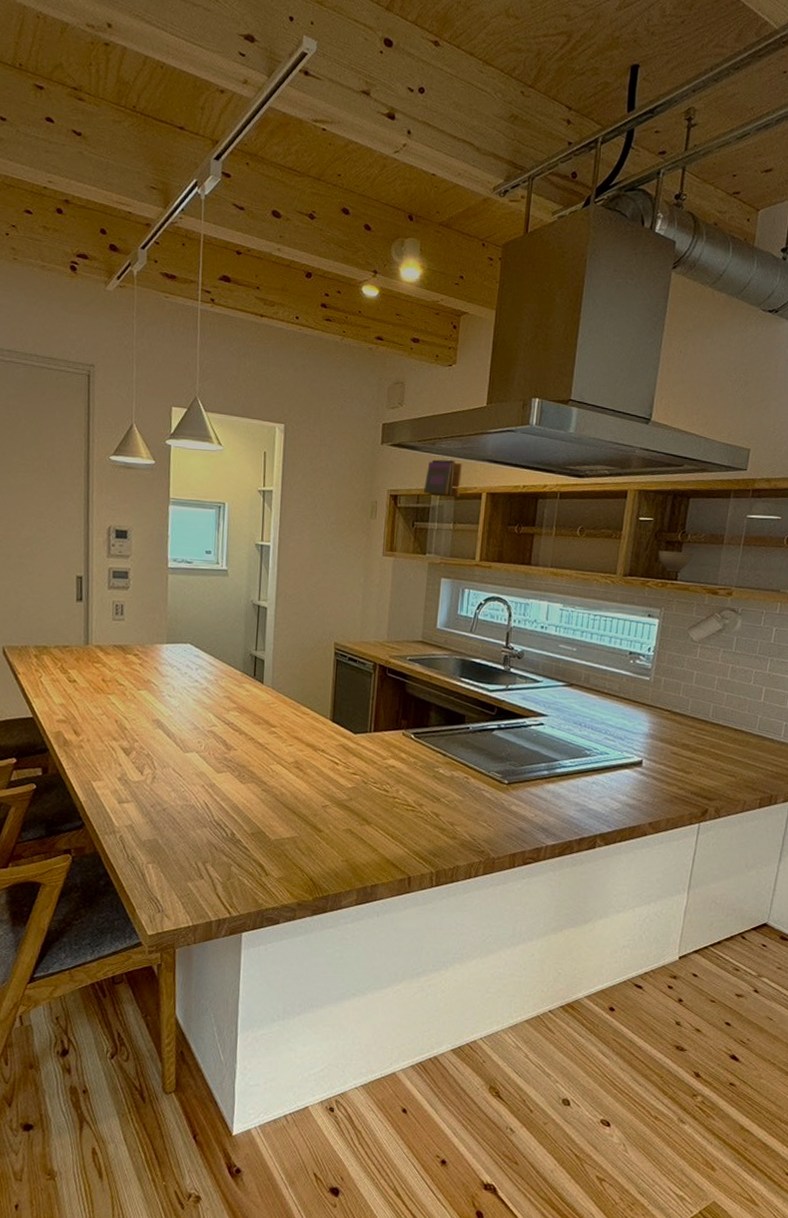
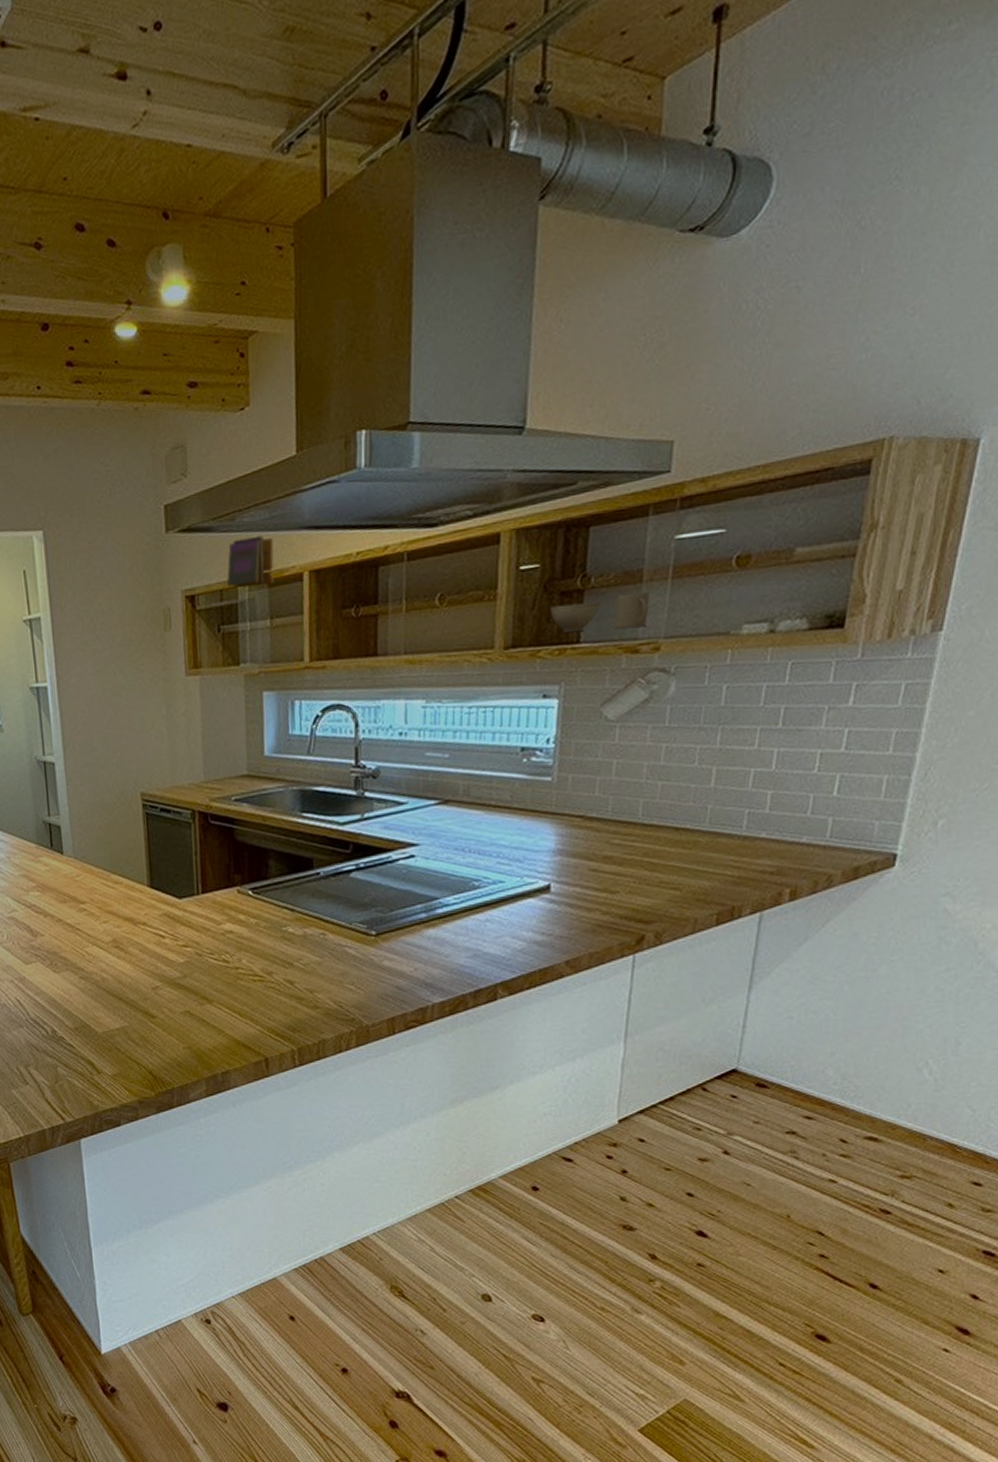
mug: none [701,550,727,577] -> present [613,592,649,630]

